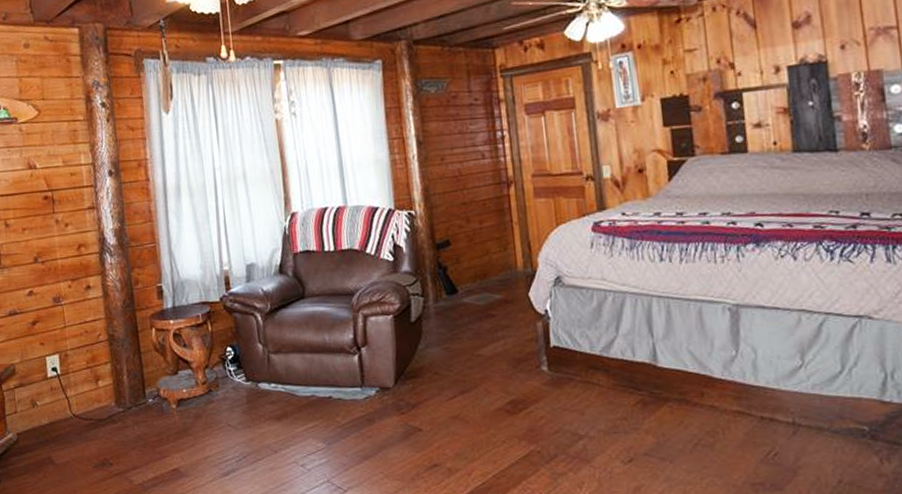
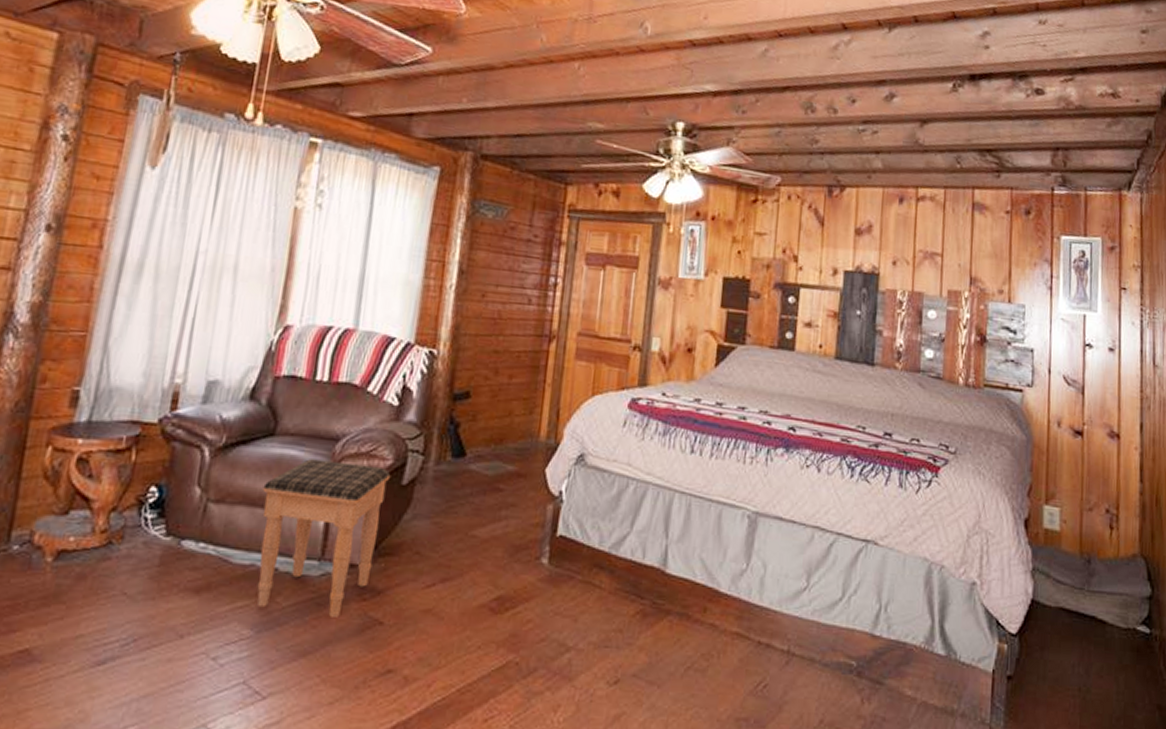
footstool: none [306,310,403,429] -> present [256,459,391,617]

